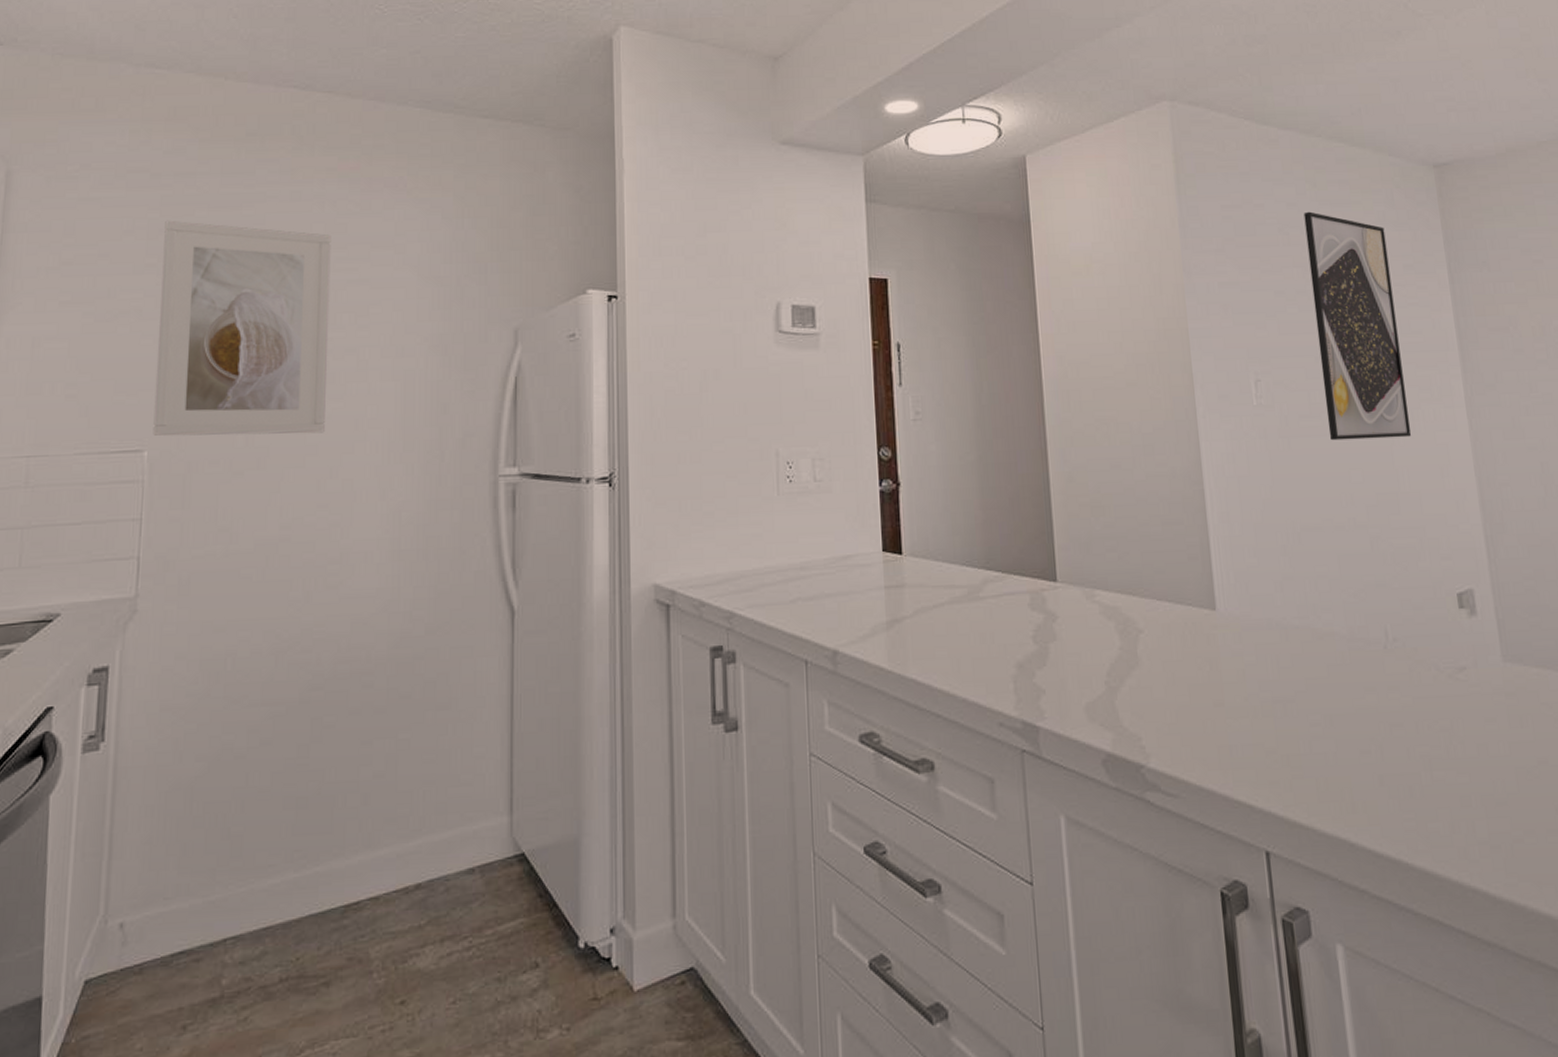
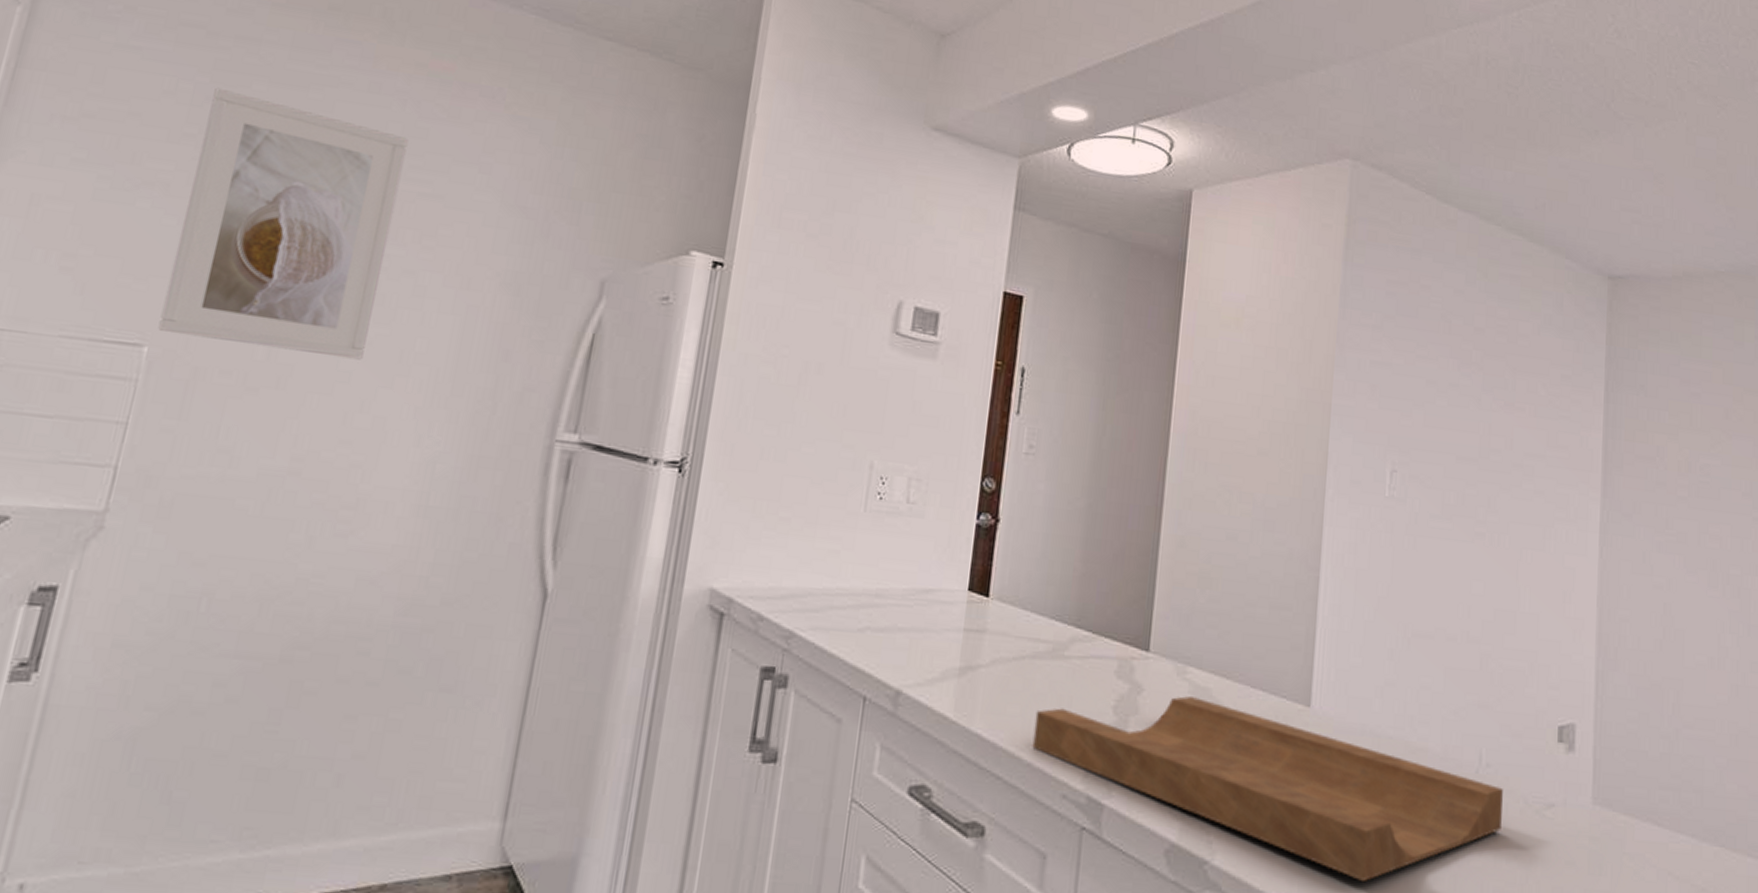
cutting board: none [962,617,1418,764] -> present [1032,696,1503,881]
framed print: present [1303,211,1412,441] -> none [1457,302,1549,556]

